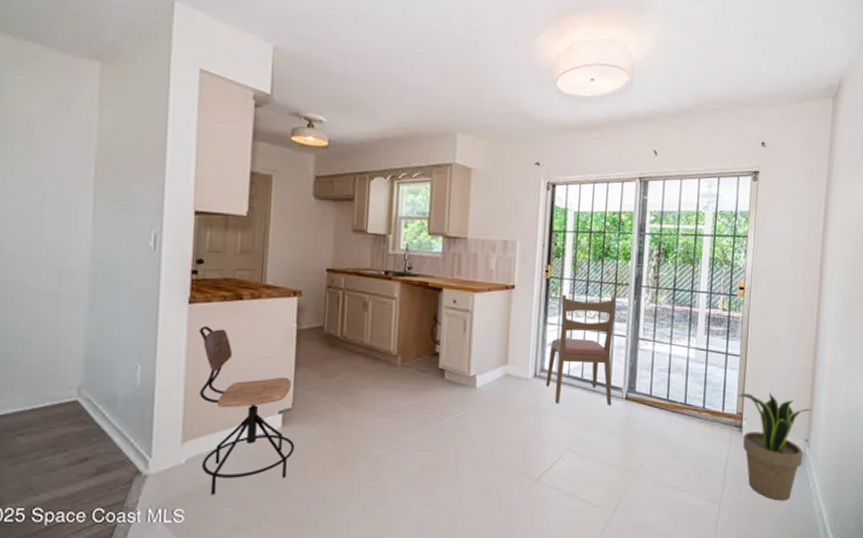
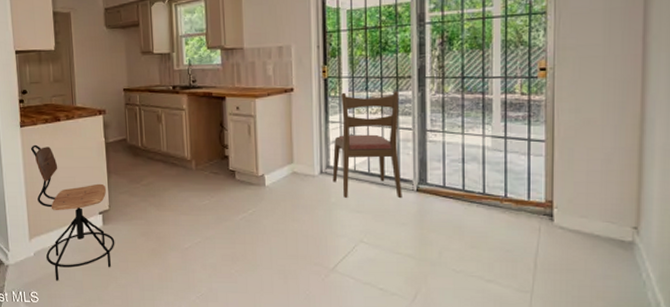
potted plant: present [739,393,813,501] -> none [547,178,641,292]

